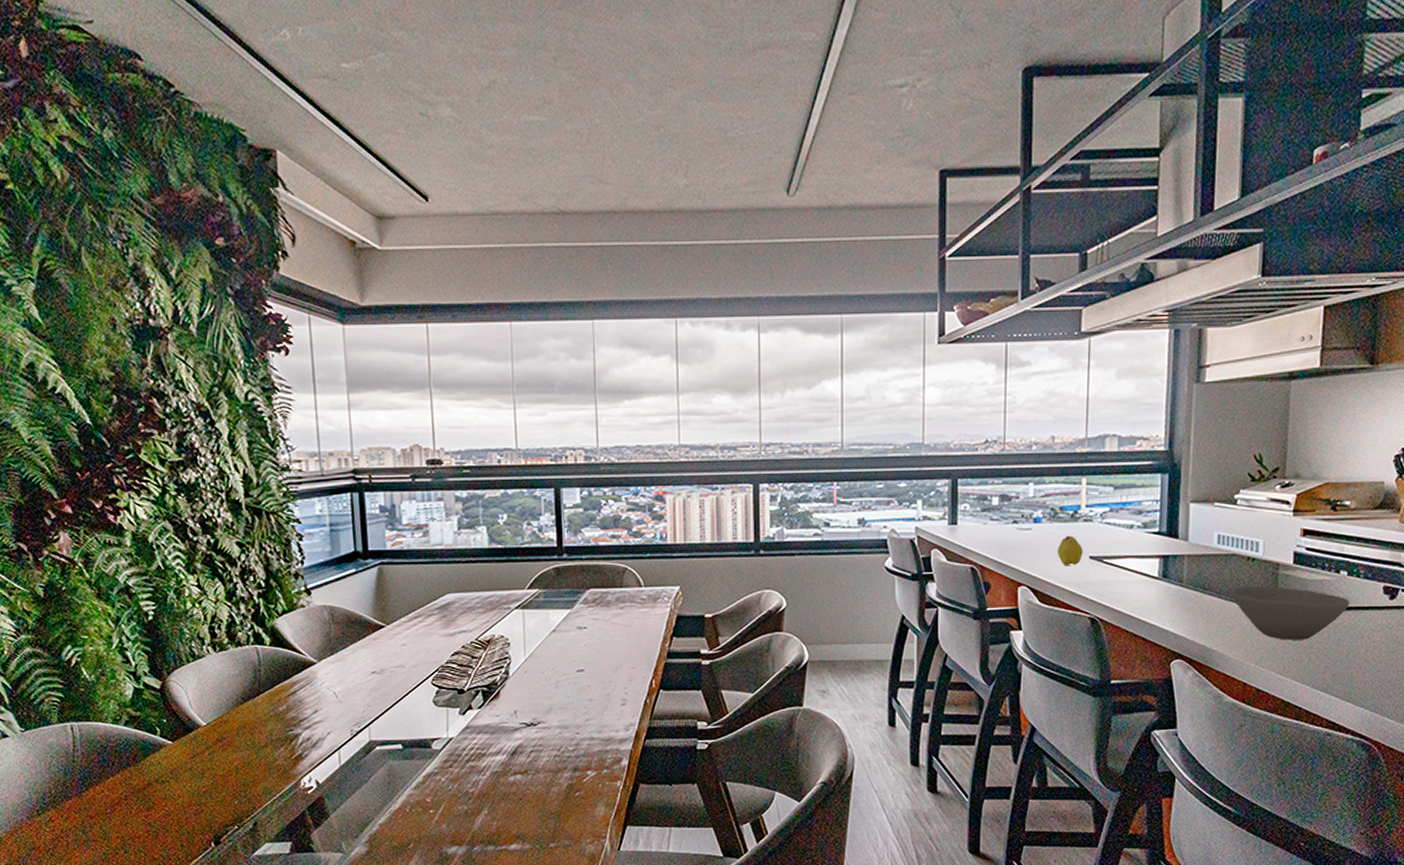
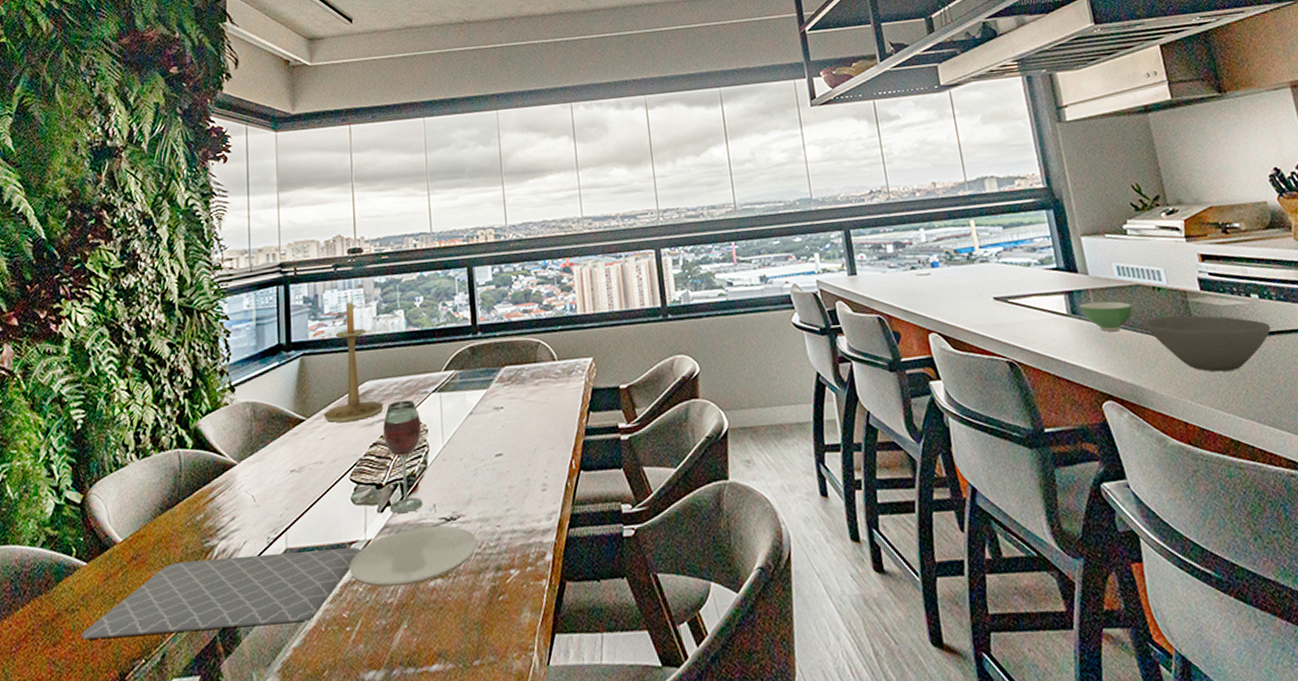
placemat: none [173,743,443,807] -> present [81,547,361,640]
candlestick: none [403,501,465,631] -> present [323,288,384,423]
plate: none [432,729,557,779] -> present [349,525,478,588]
wineglass: none [465,614,504,717] -> present [383,399,423,514]
fruit: present [1057,535,1083,566] -> none [959,277,987,310]
bowl: none [1171,567,1223,597] -> present [1079,301,1133,332]

